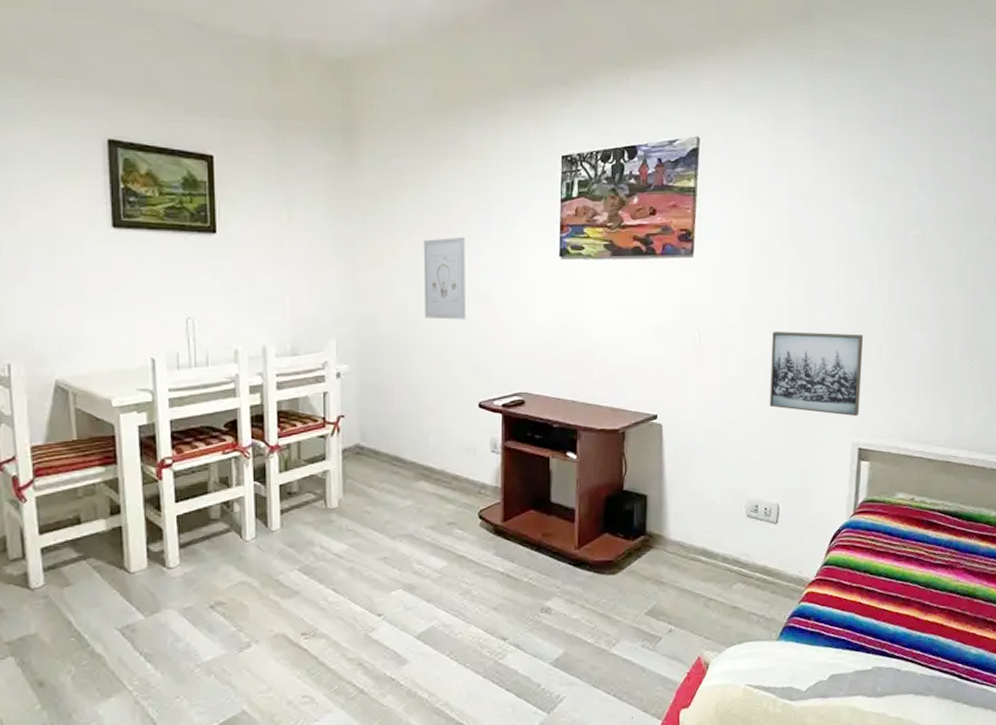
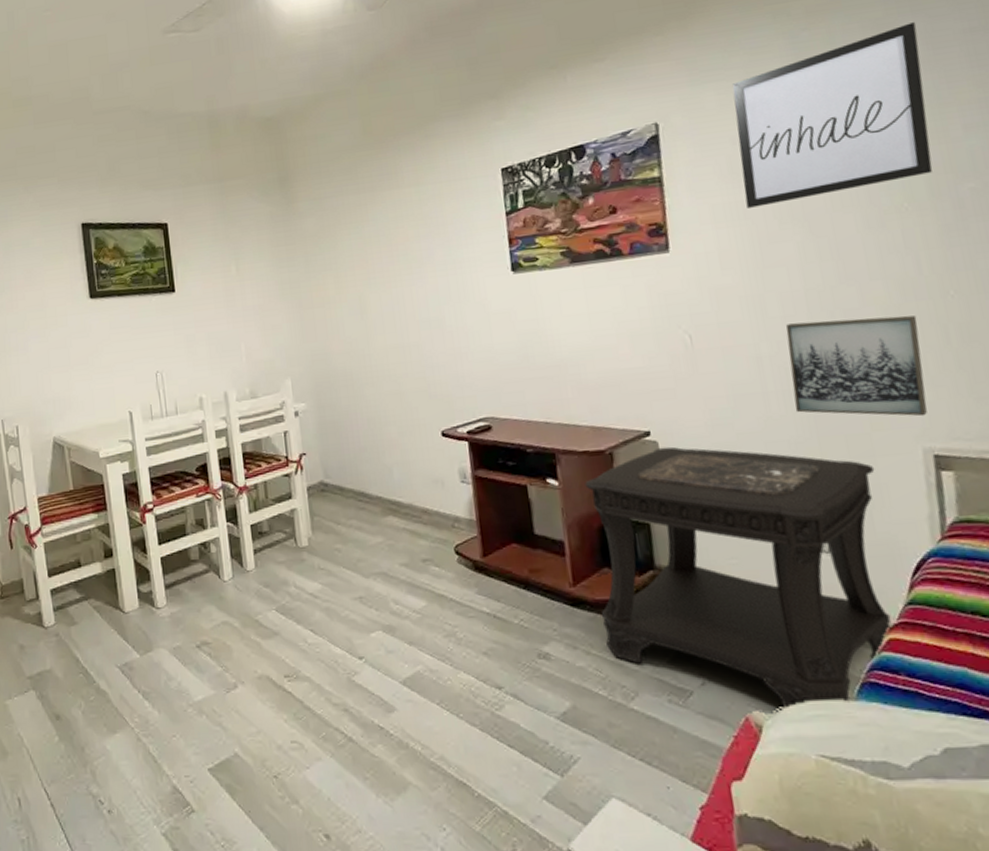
wall art: present [424,236,466,320] -> none [367,264,418,350]
side table: none [597,429,817,650] -> present [585,446,892,710]
wall art: none [758,88,900,227] -> present [732,22,933,208]

